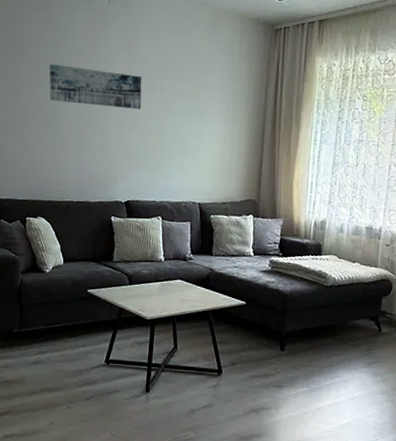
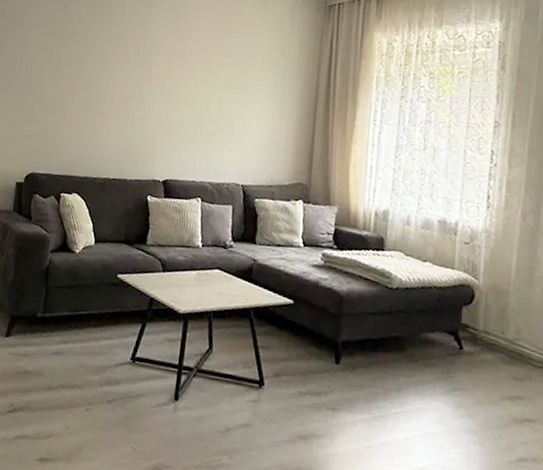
wall art: present [48,64,142,109] -> none [94,41,188,86]

